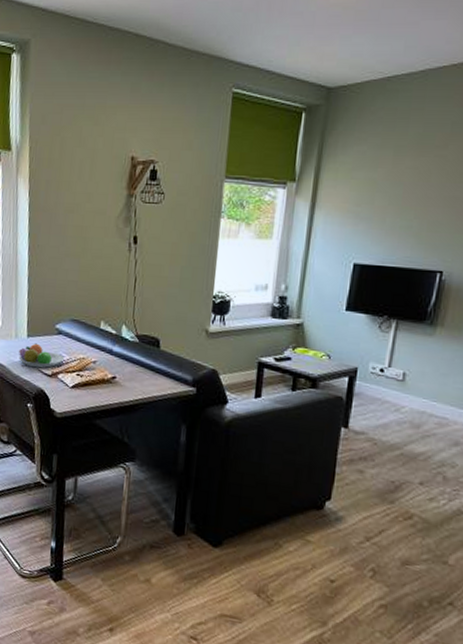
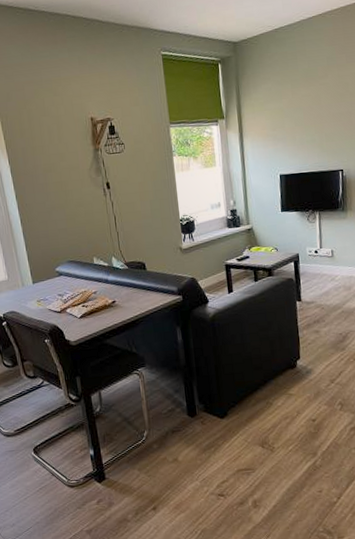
fruit bowl: present [18,343,65,368] -> none [27,287,69,309]

